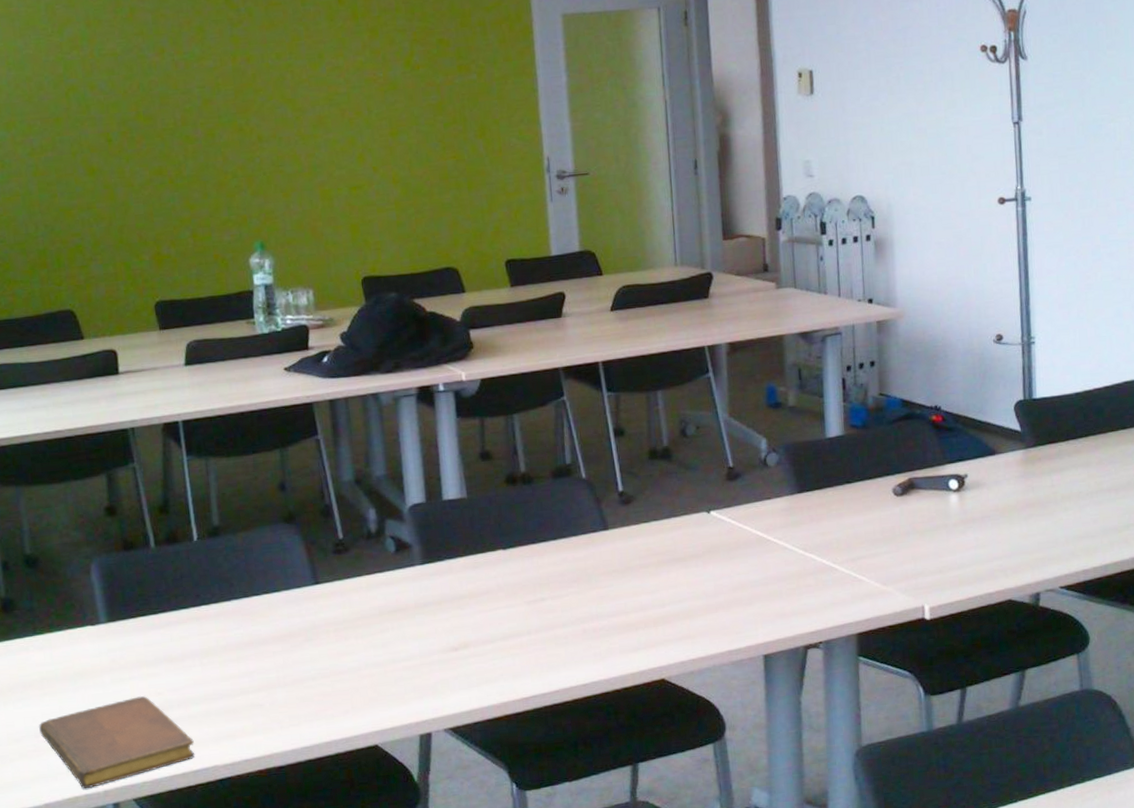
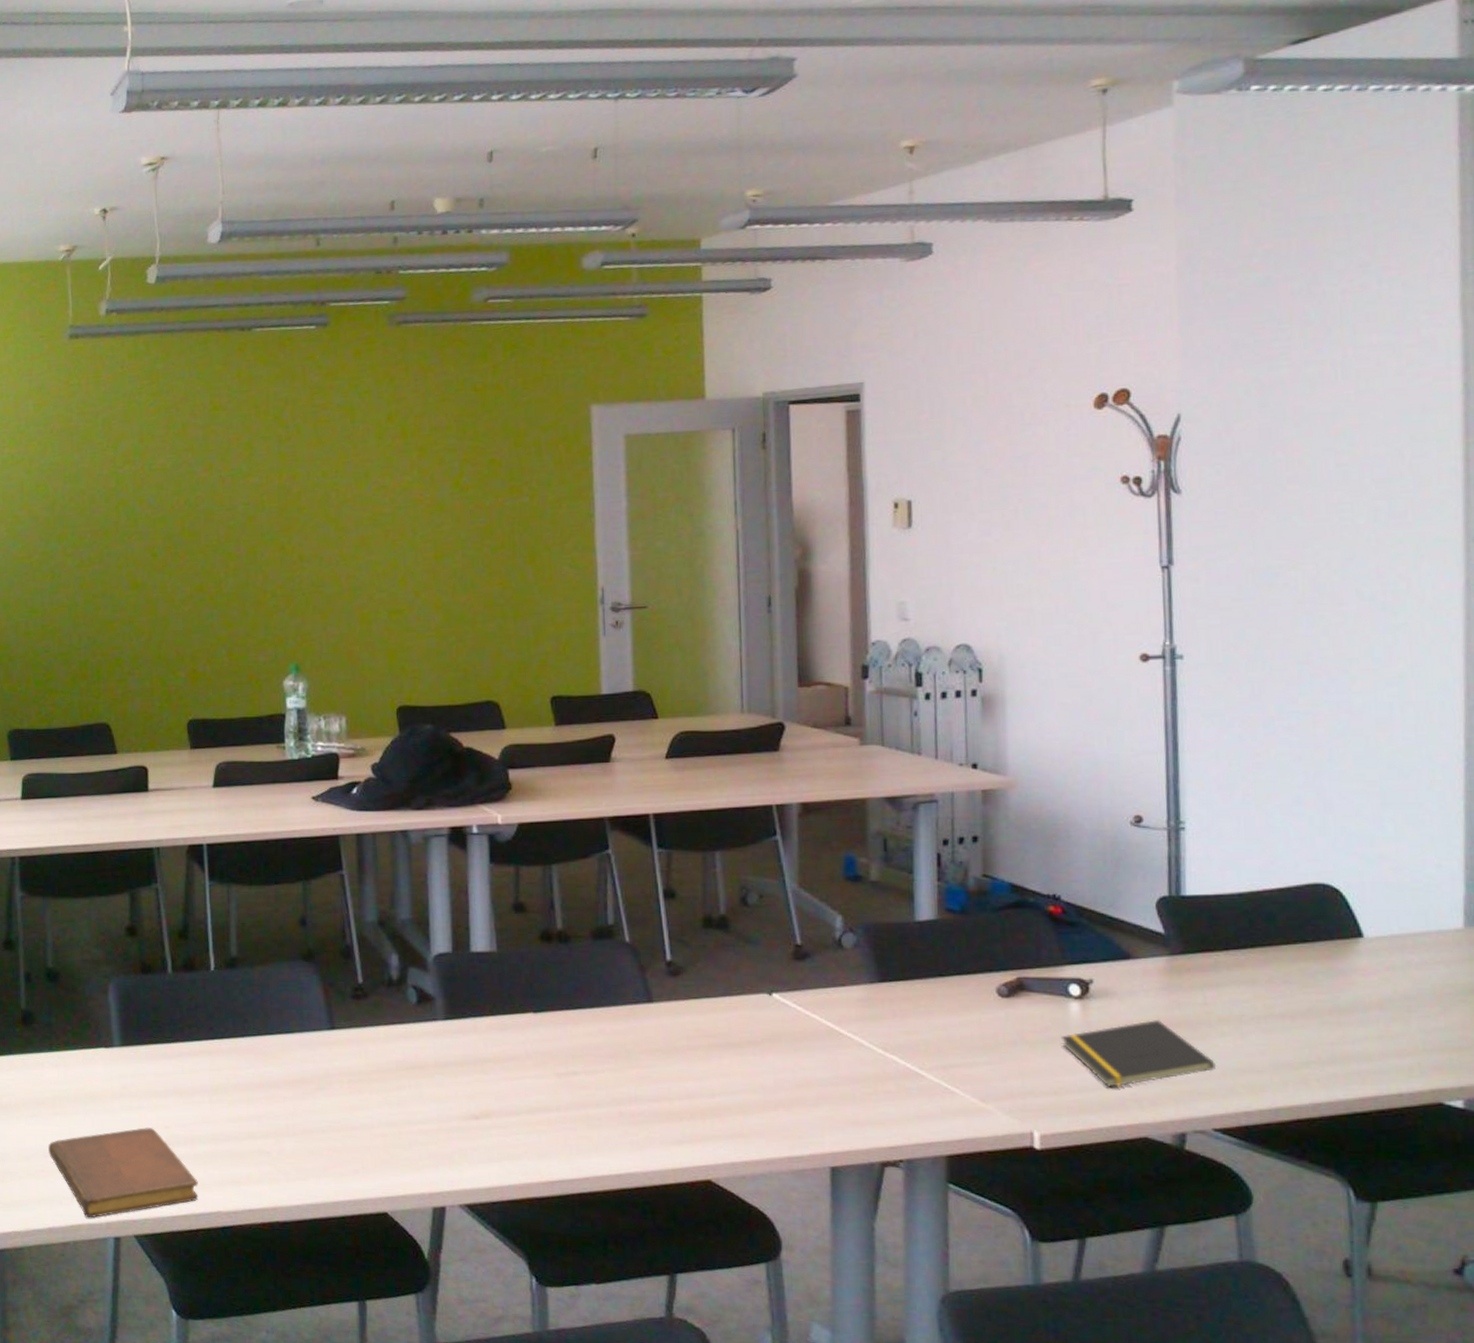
notepad: none [943,503,1062,562] -> present [1060,1020,1217,1088]

